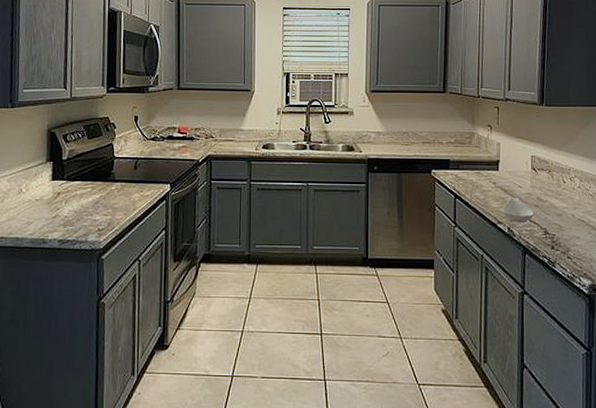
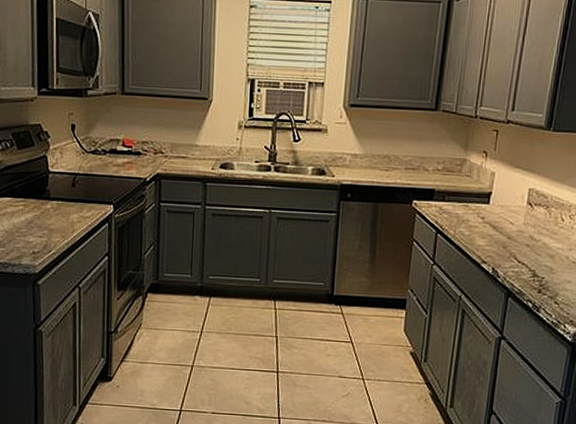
spoon rest: present [502,197,534,222] -> none [488,234,524,263]

